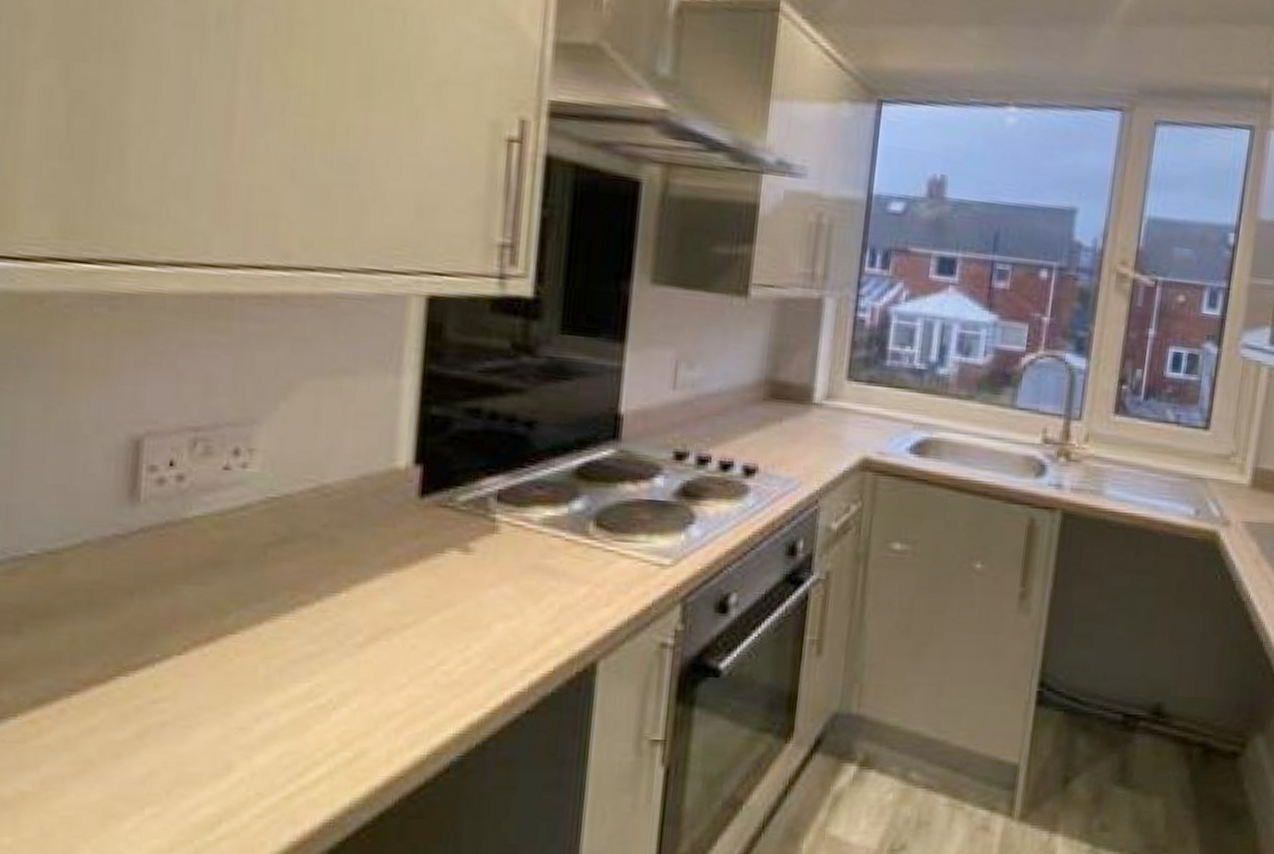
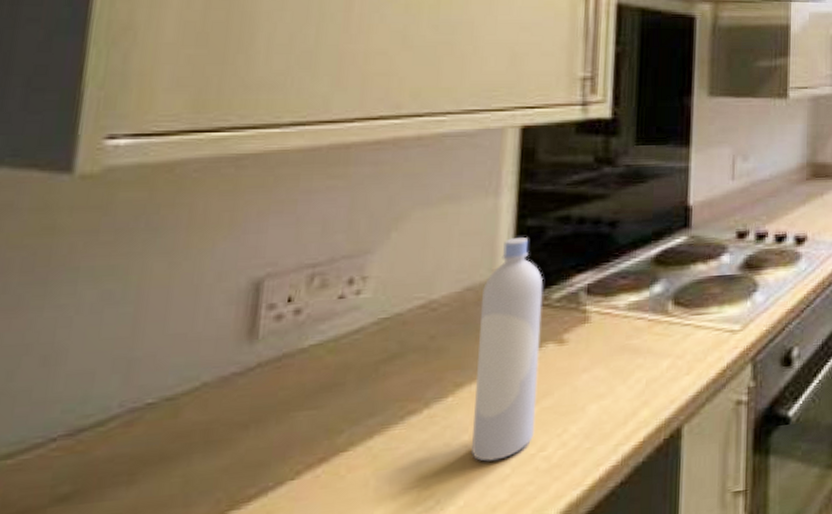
bottle: none [365,426,449,667] -> present [470,237,544,462]

